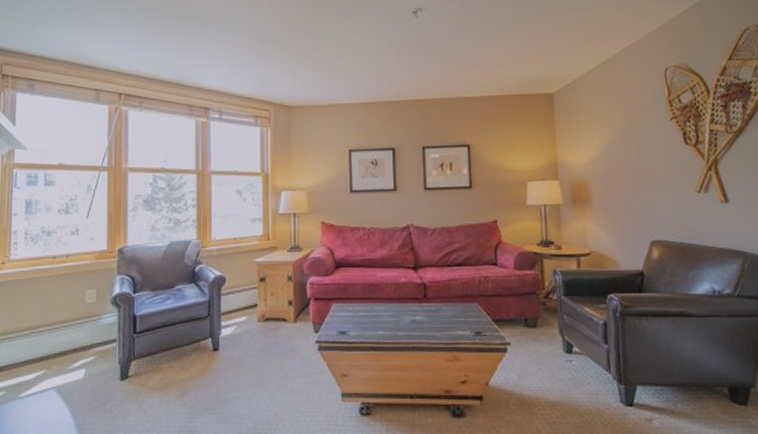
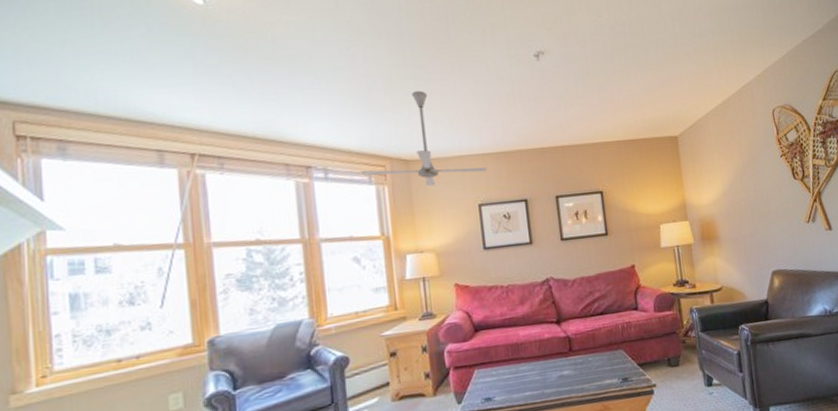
ceiling fan: none [249,44,360,131] -> present [360,90,488,187]

